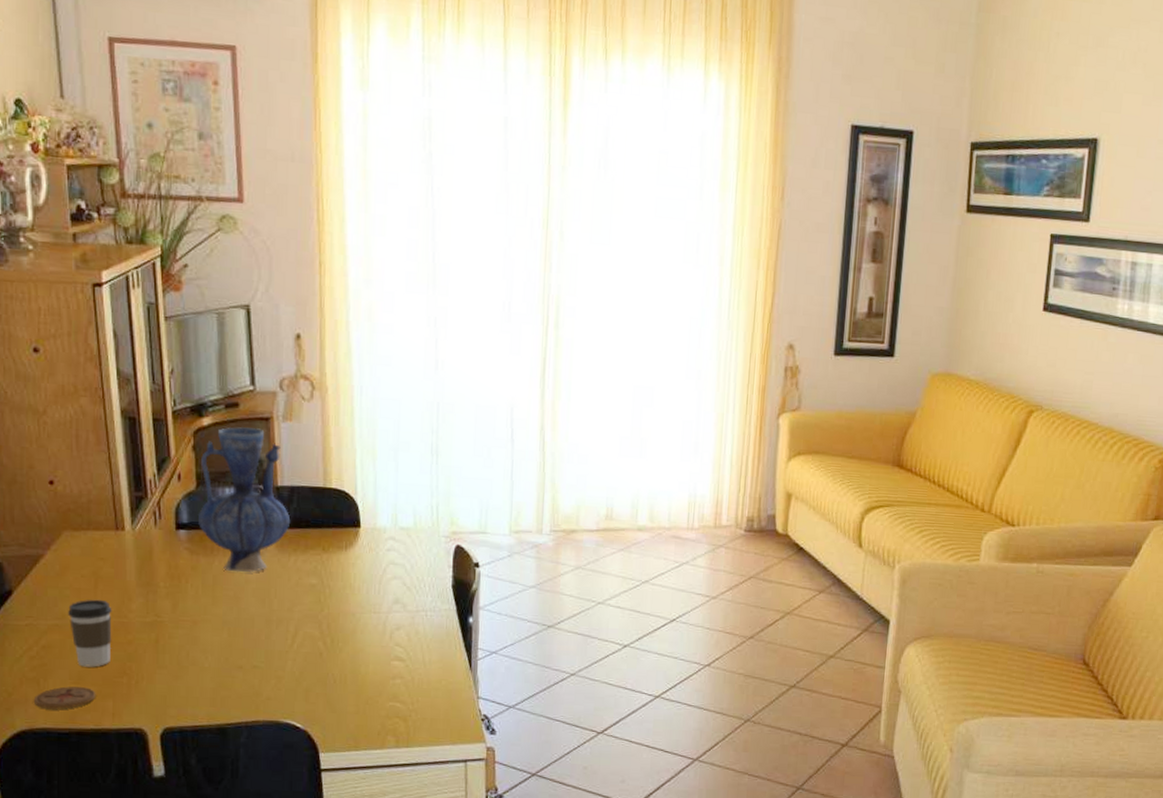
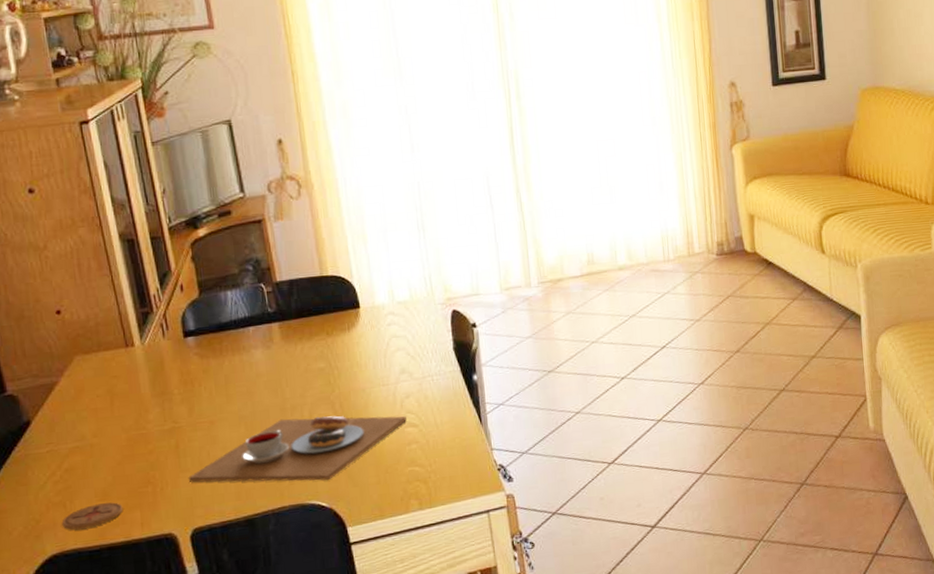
coffee cup: present [68,599,112,667] -> none [87,415,134,483]
place setting: none [164,630,394,701] -> present [188,415,406,482]
vase: present [197,427,291,573] -> none [201,231,293,369]

